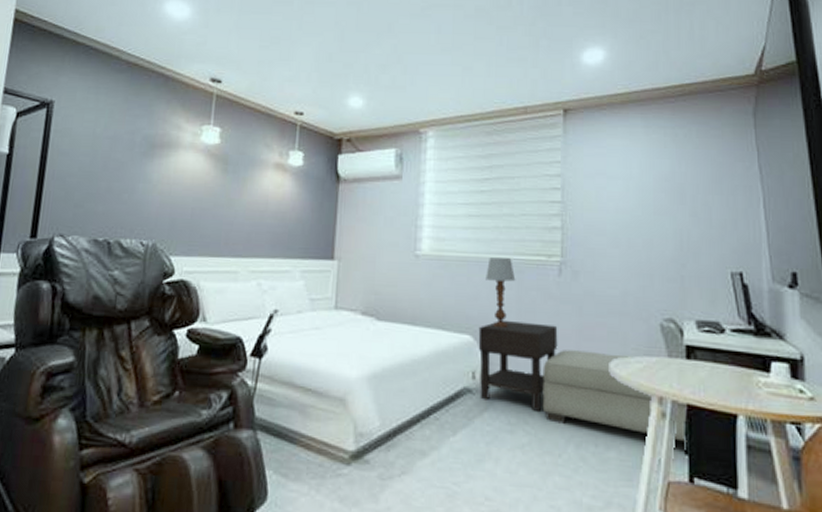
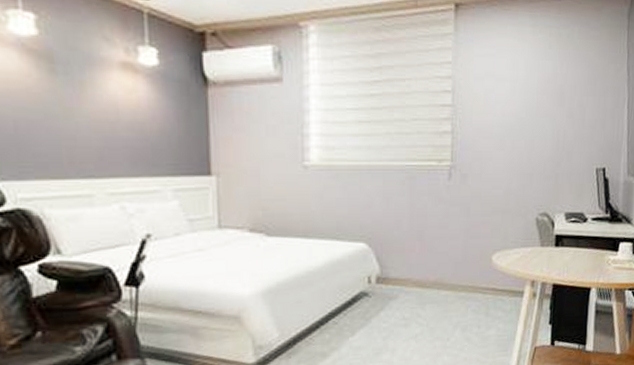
nightstand: present [478,320,558,411] -> none [373,225,447,305]
table lamp: present [485,257,516,329] -> none [378,165,408,234]
ottoman: present [542,350,687,442] -> none [433,247,553,315]

